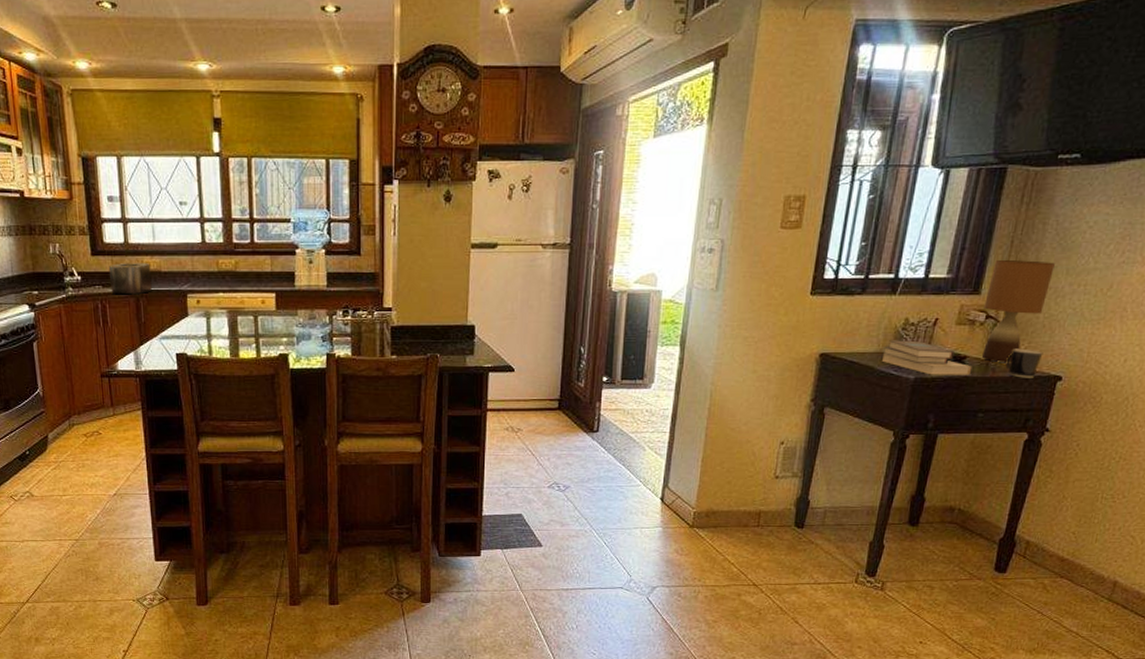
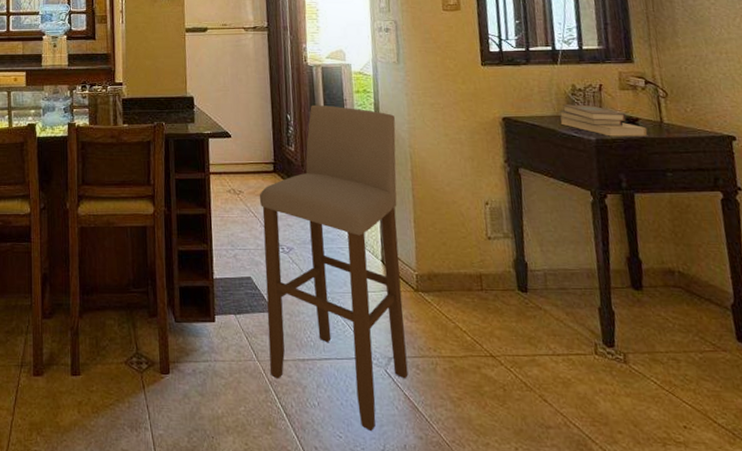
bar stool: none [532,336,701,648] -> present [259,104,409,431]
table lamp: present [982,259,1055,363] -> none [637,32,696,125]
mug: present [1005,348,1044,378] -> none [676,110,711,138]

